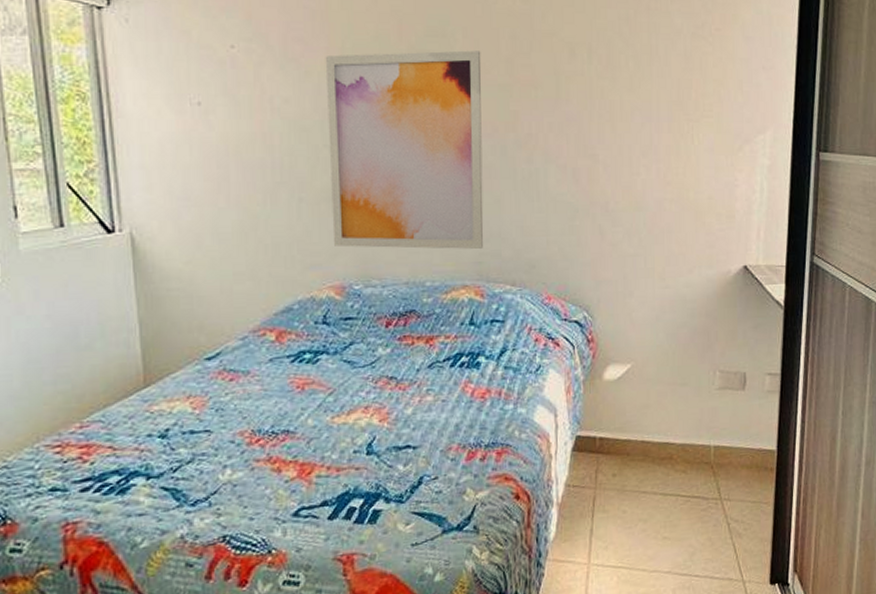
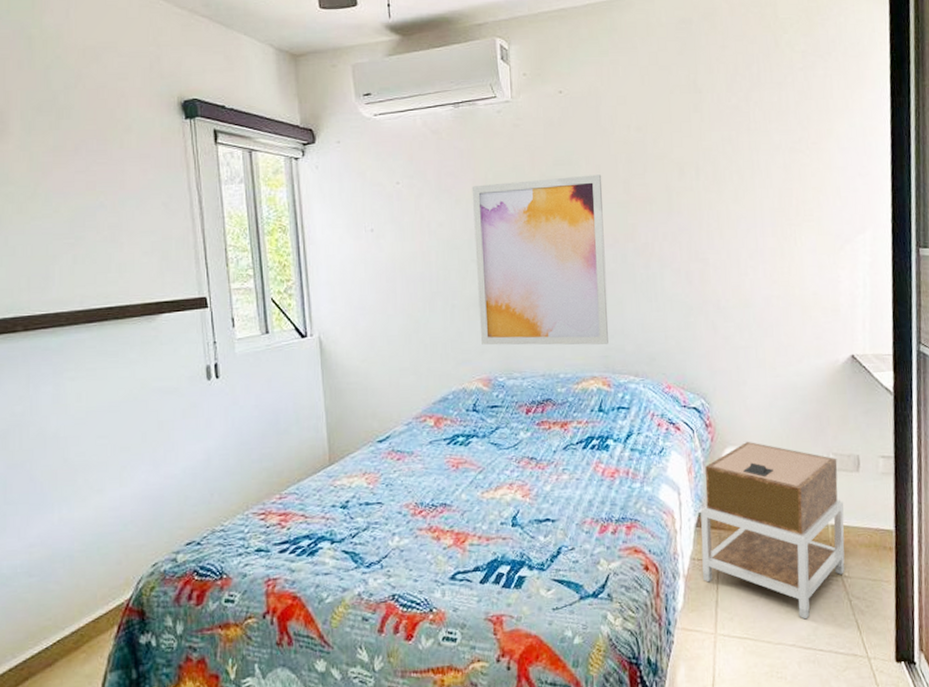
nightstand: none [577,359,728,545] -> present [700,442,845,620]

